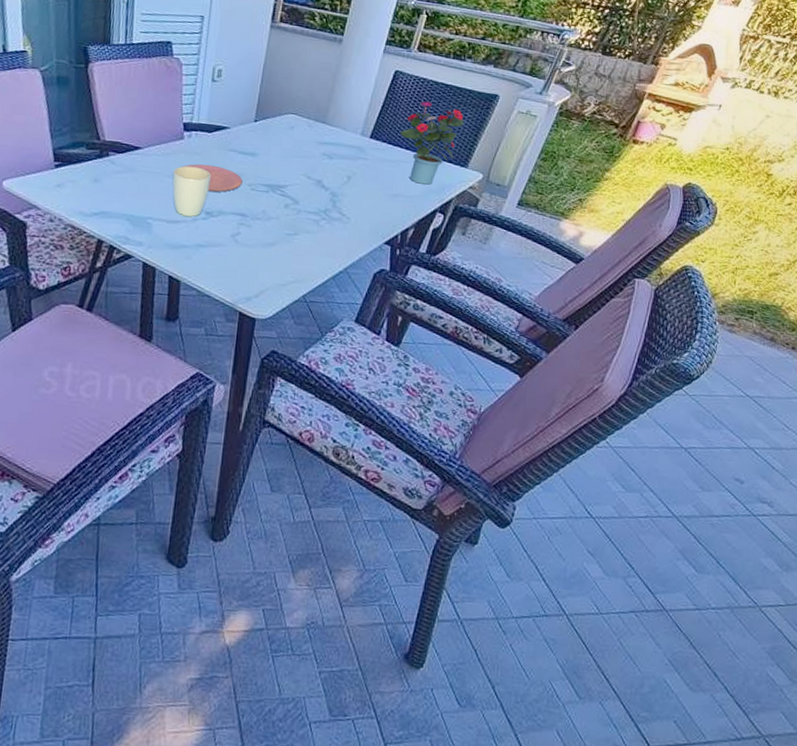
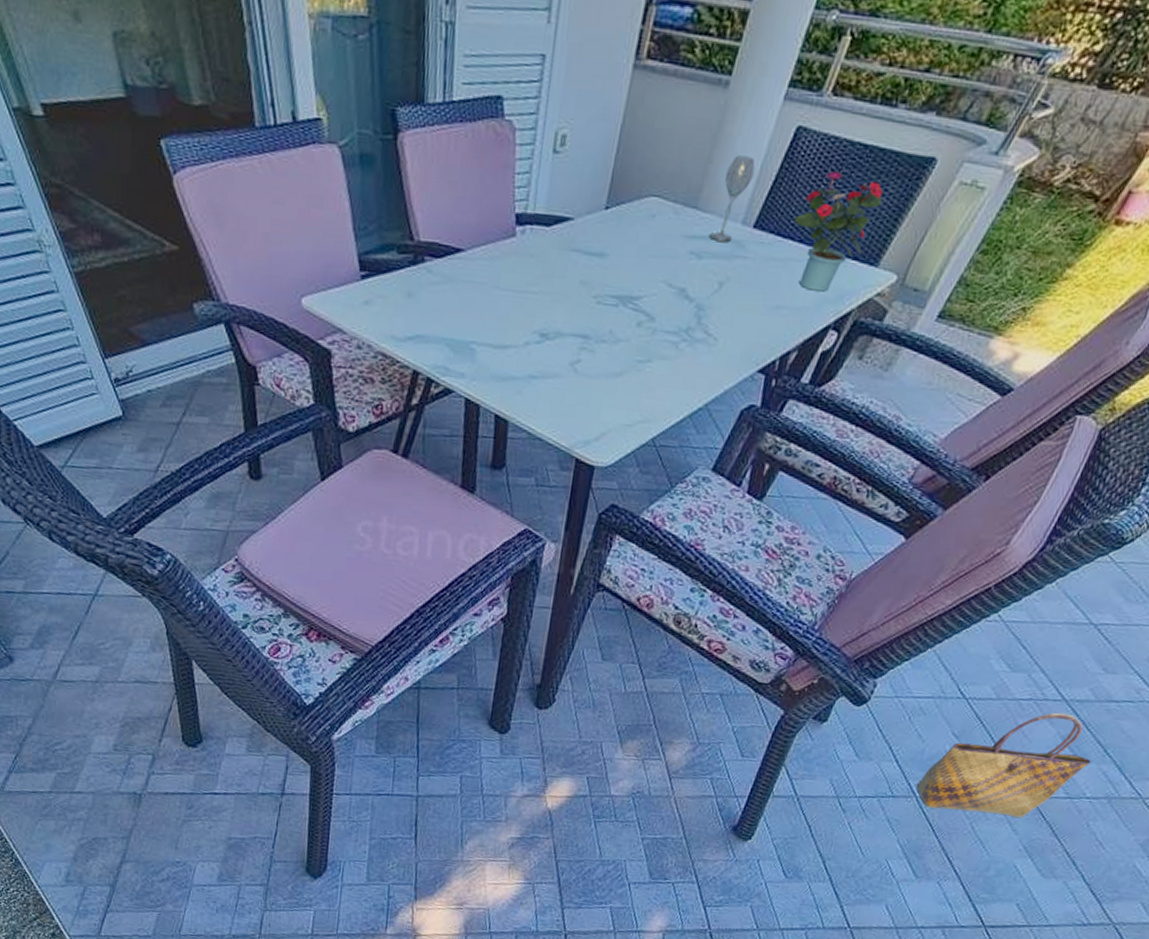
cup: present [172,166,211,217] -> none [500,272,548,341]
plate: present [182,164,243,193] -> none [513,270,587,308]
wineglass: none [337,88,367,148] -> present [709,155,755,243]
tote bag: none [564,528,709,632] -> present [916,712,1091,819]

